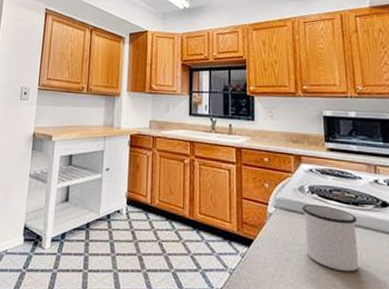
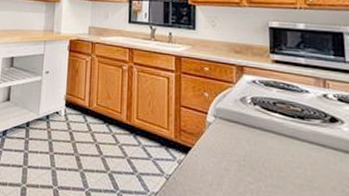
mug: present [302,204,359,272] -> none [243,115,302,186]

